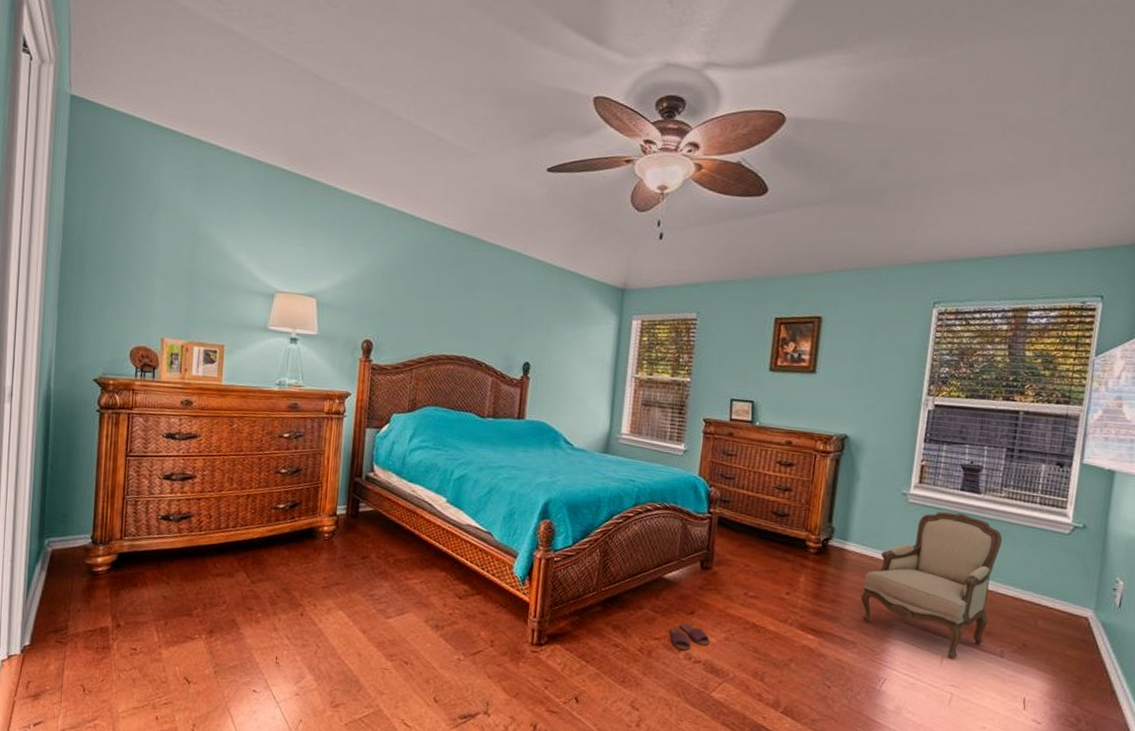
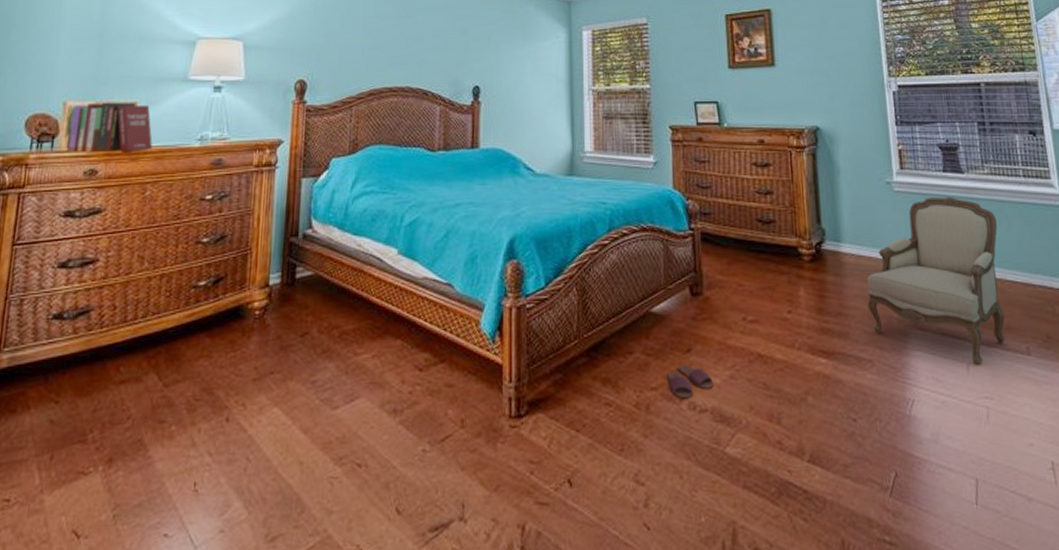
books: none [166,342,238,390] -> present [67,102,152,153]

